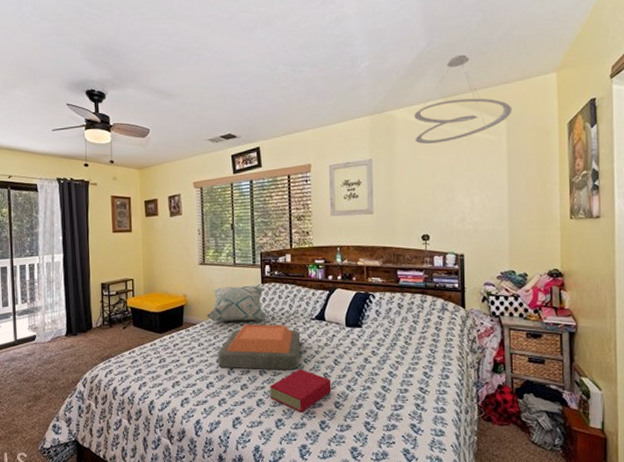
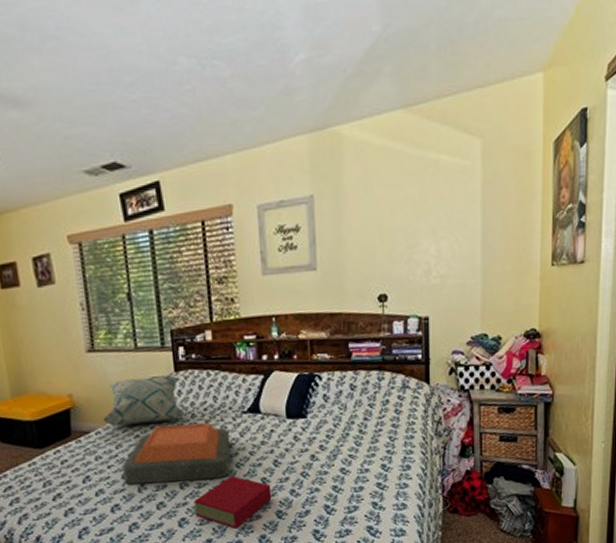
ceiling light fixture: present [414,54,512,144] -> none [367,44,489,173]

